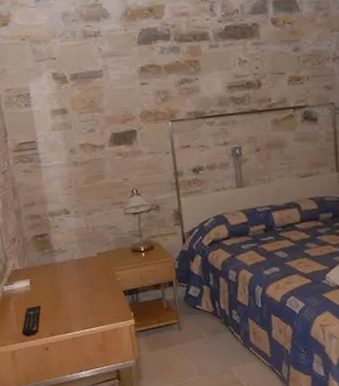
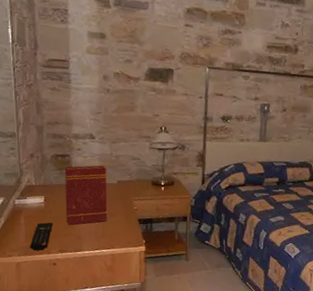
book: none [45,239,93,305] -> present [64,165,108,225]

